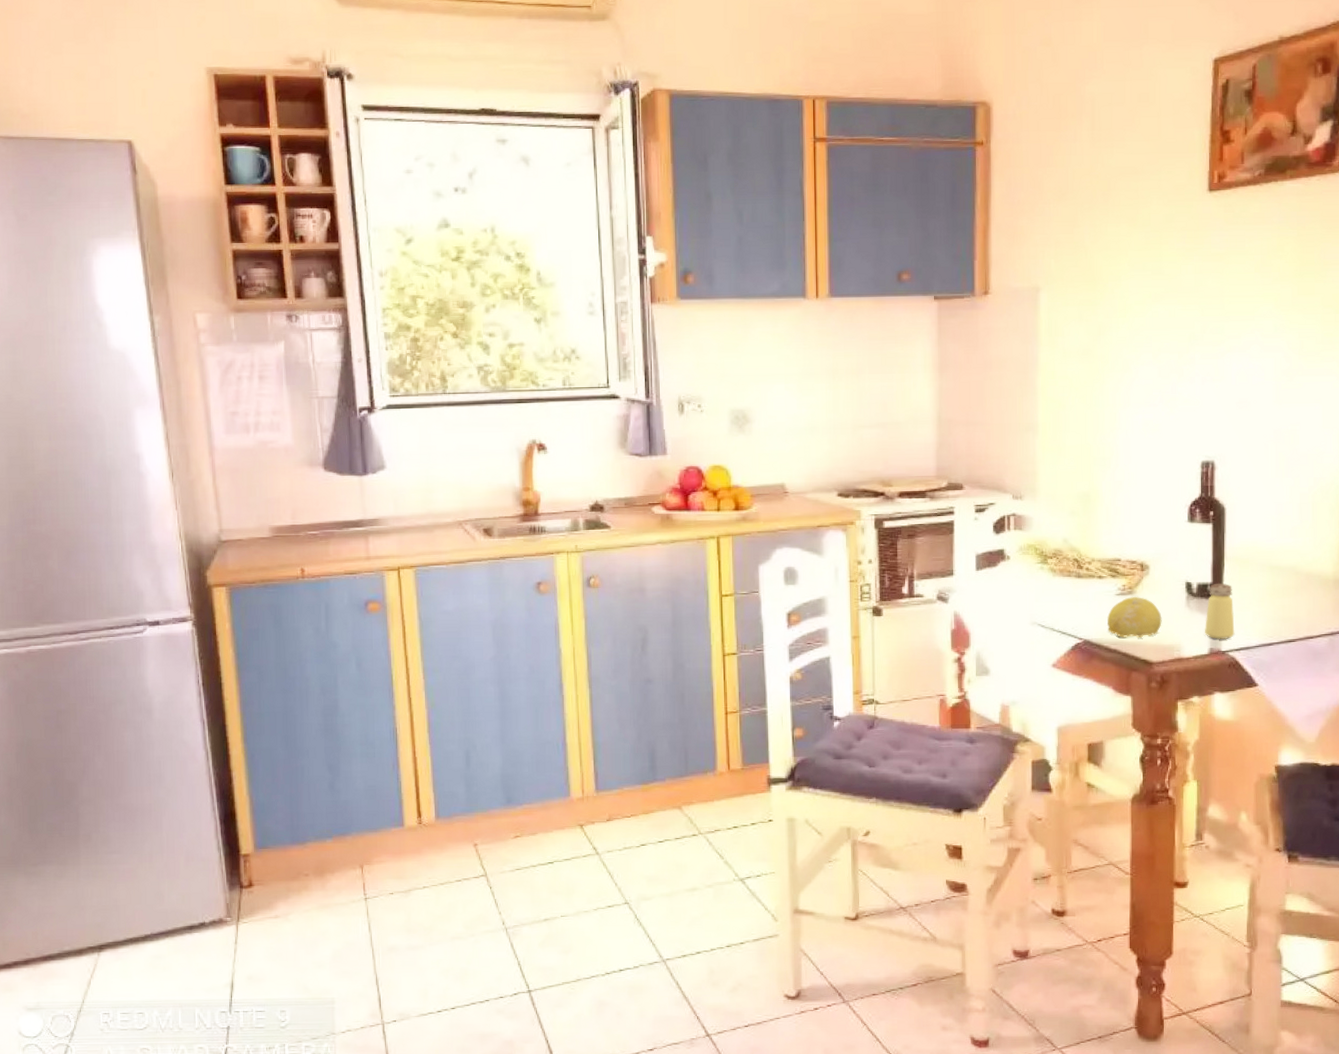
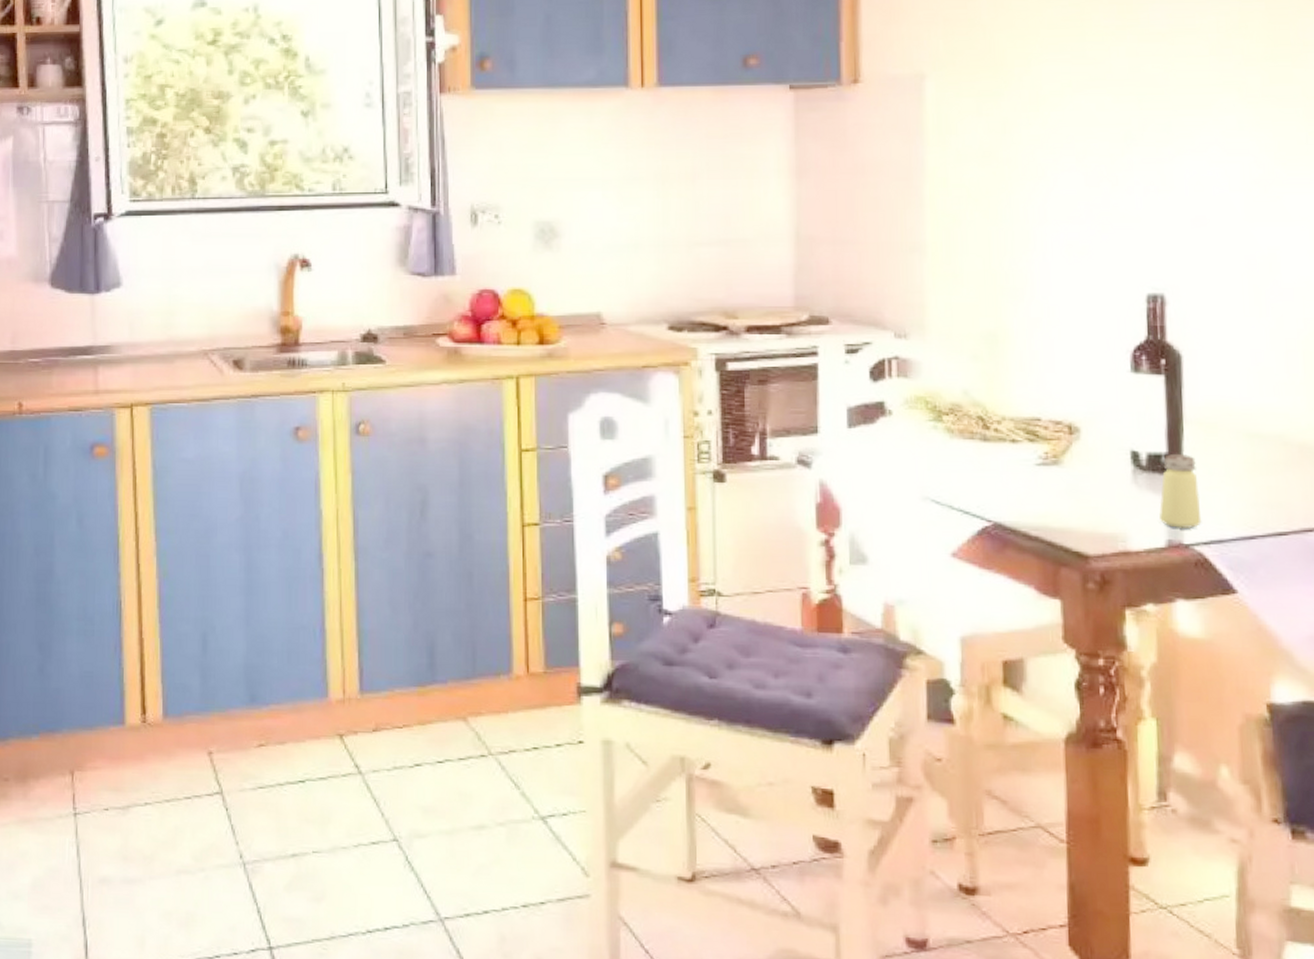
fruit: present [1107,597,1162,638] -> none [1025,468,1100,522]

